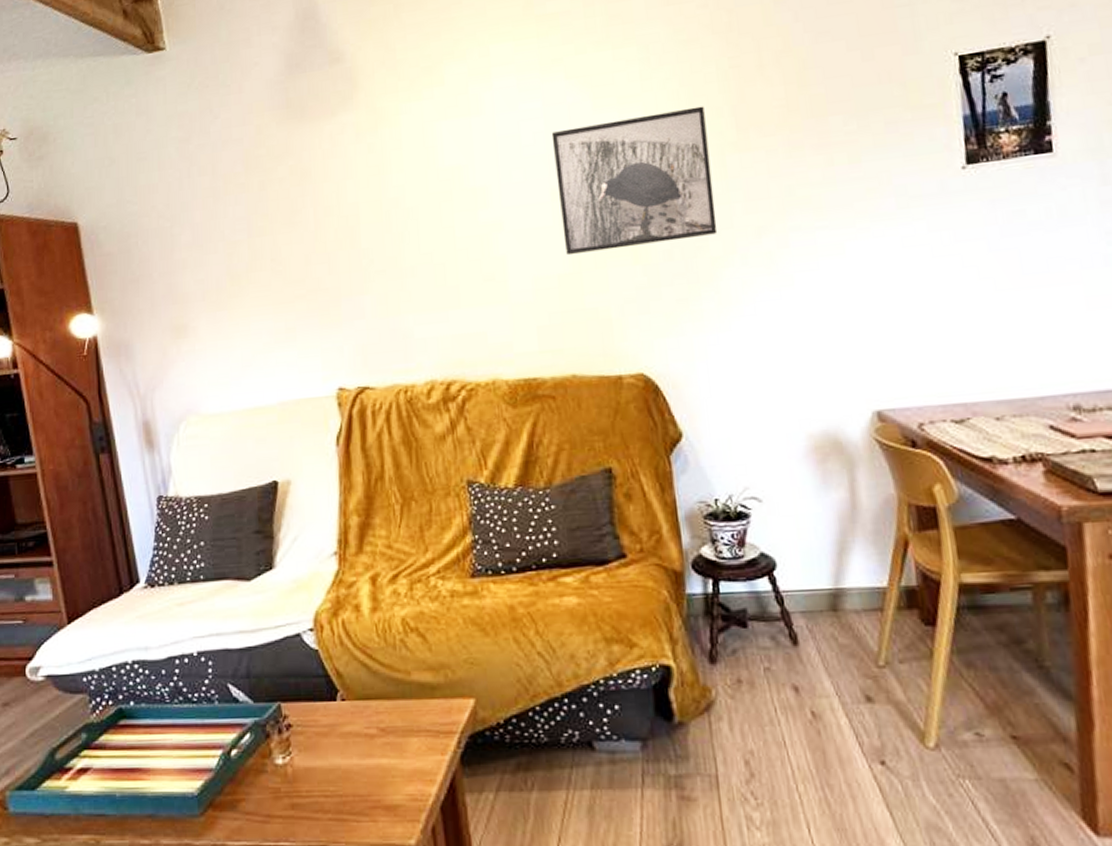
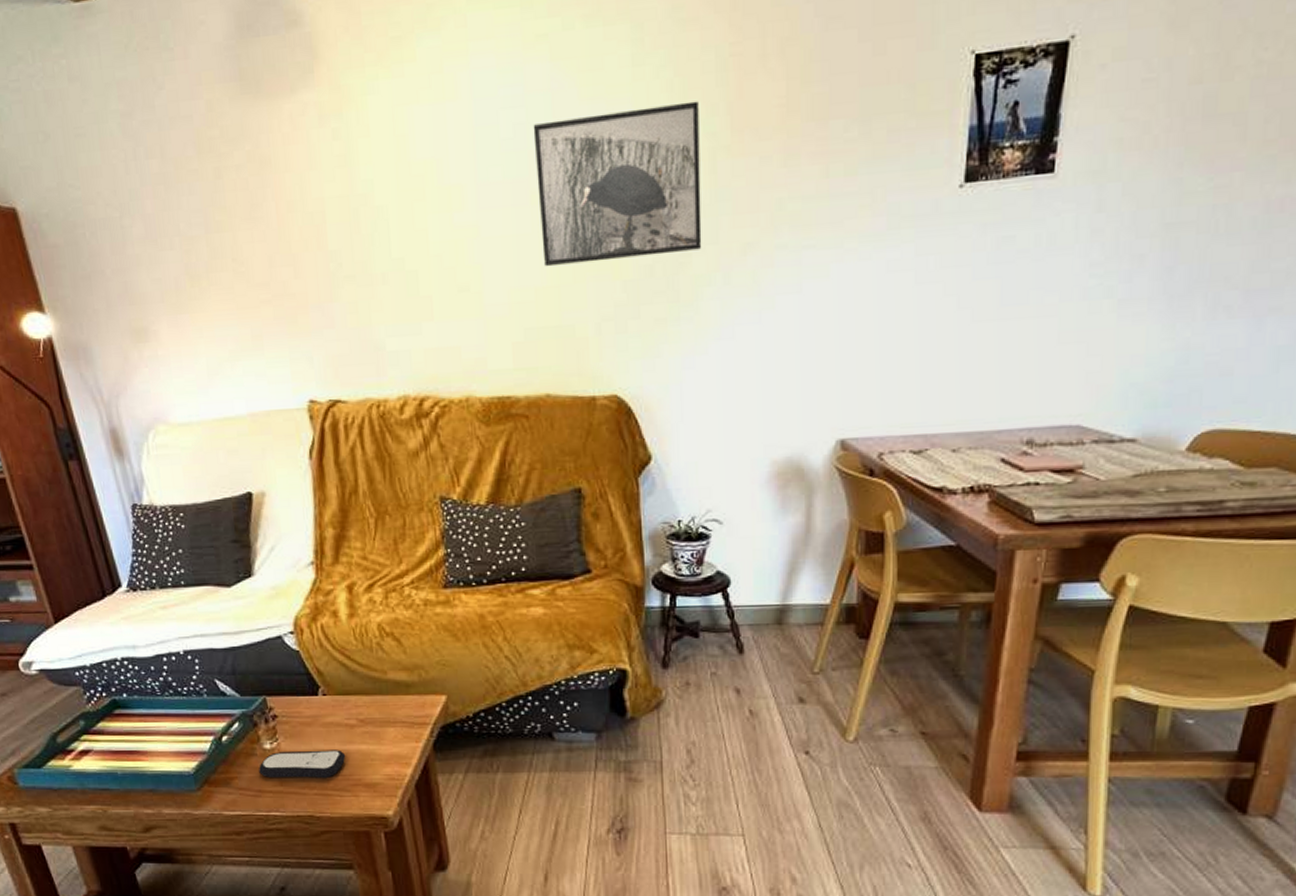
remote control: none [269,764,365,800] -> present [259,750,346,778]

